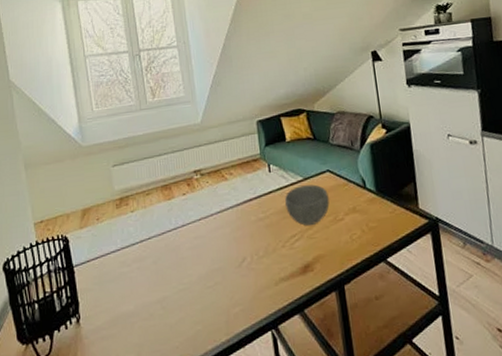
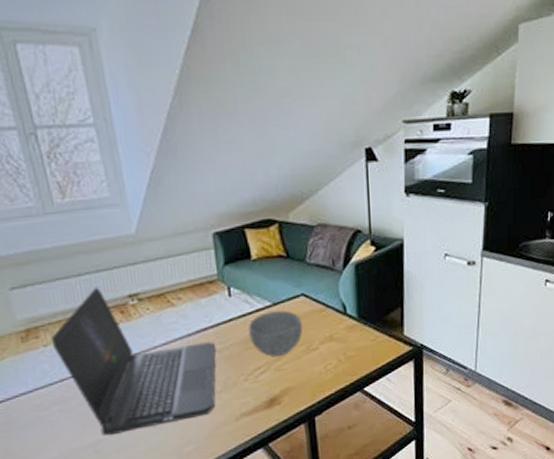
laptop computer: none [136,164,259,294] -> present [50,286,216,436]

